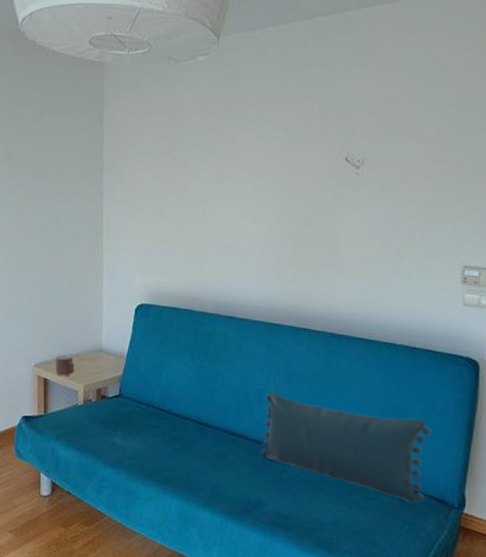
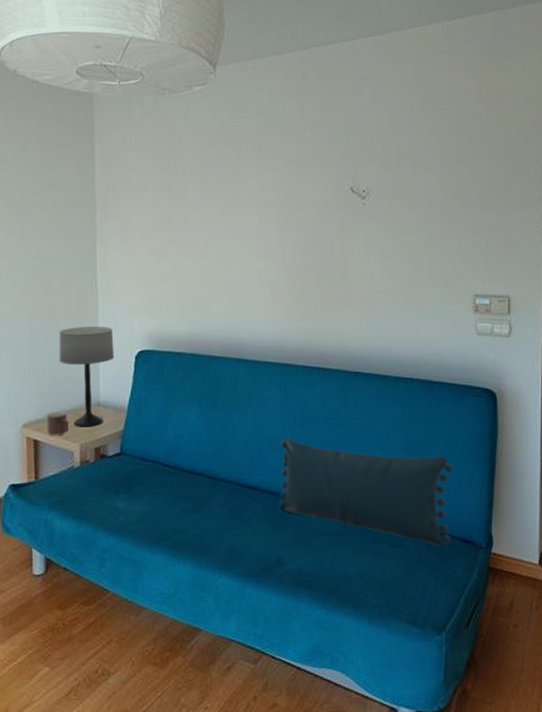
table lamp: none [67,280,117,370] -> present [59,327,115,427]

